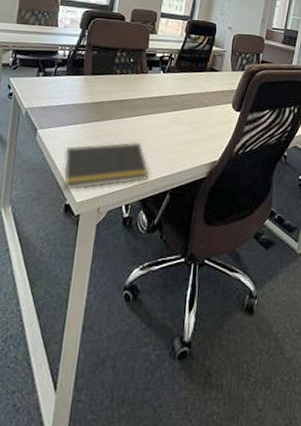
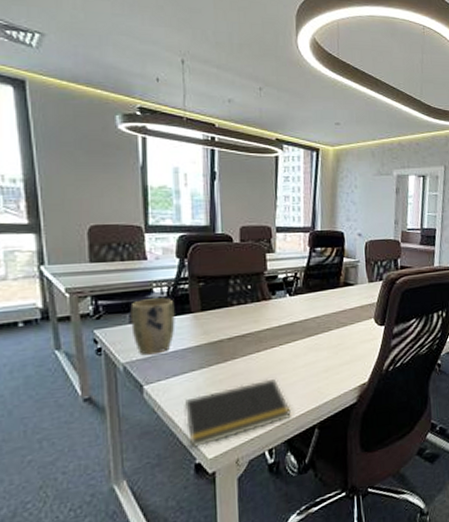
plant pot: none [36,58,72,105] -> present [130,298,175,355]

